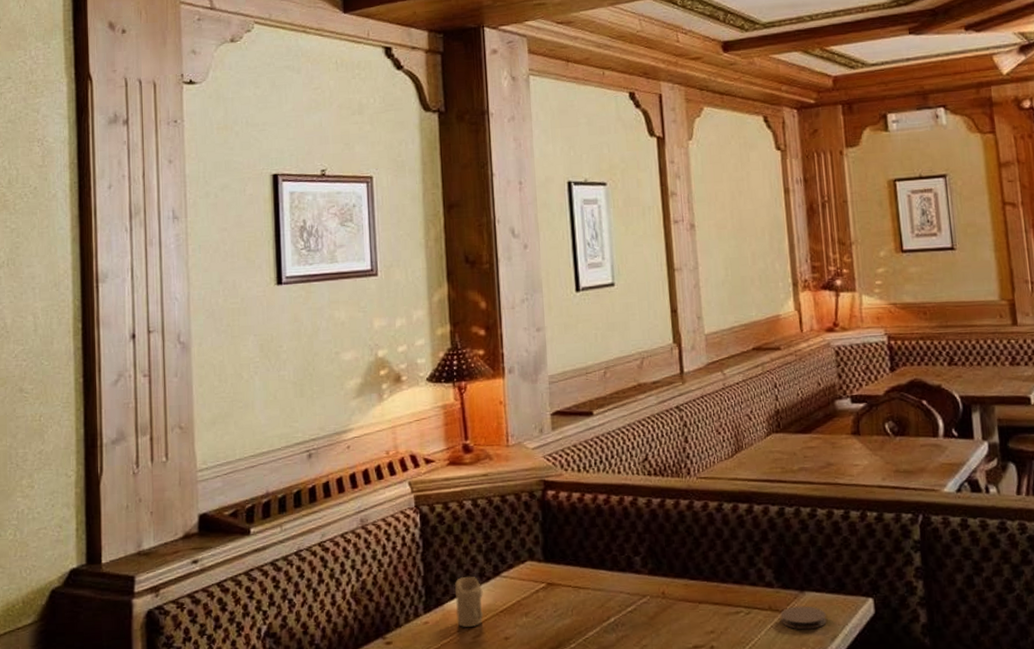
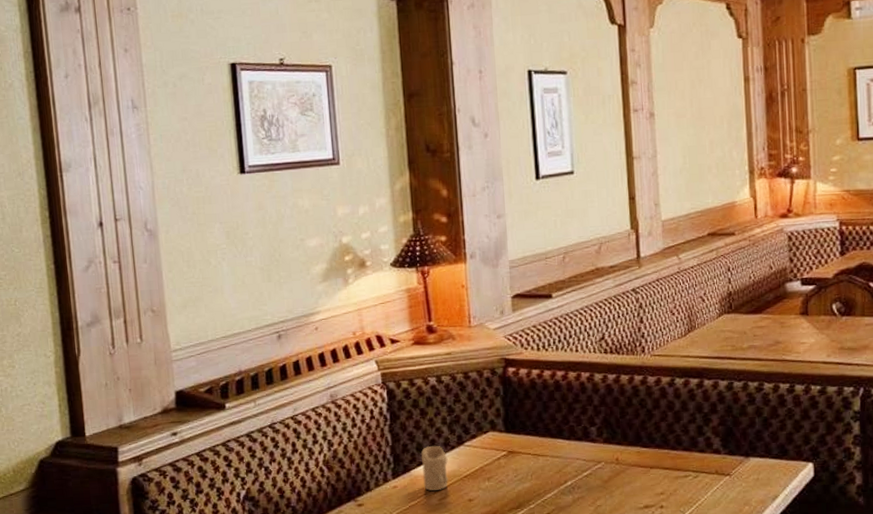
coaster: present [780,606,827,630] -> none [726,470,769,491]

